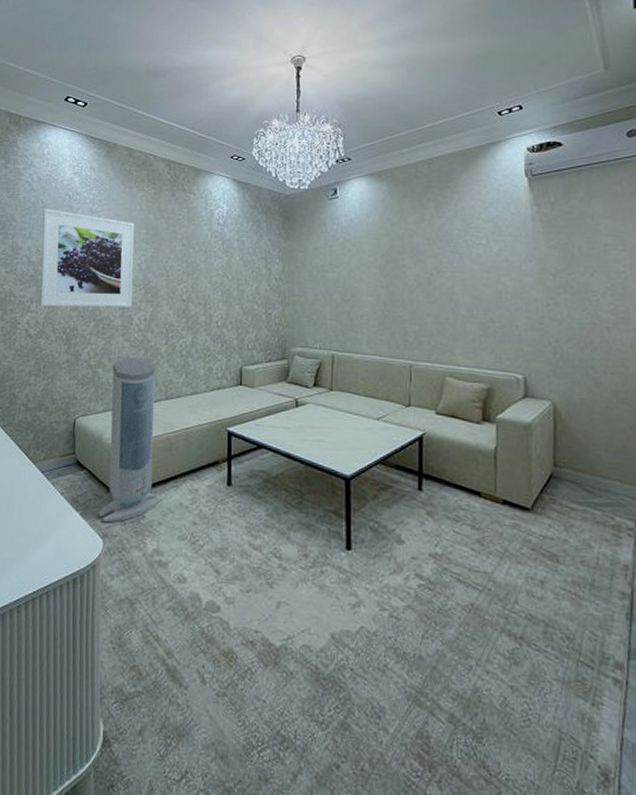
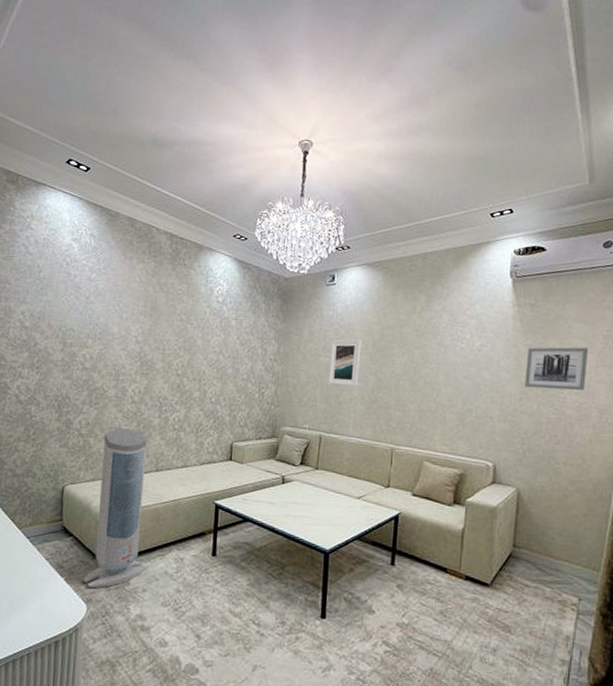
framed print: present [40,208,135,307] -> none [32,273,133,379]
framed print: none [338,252,369,302] -> present [329,339,361,386]
wall art: none [551,245,621,292] -> present [525,347,589,390]

